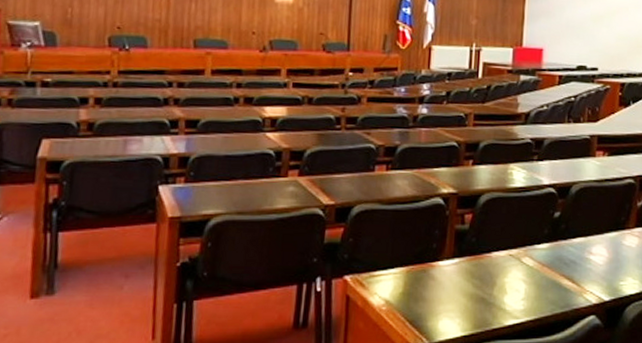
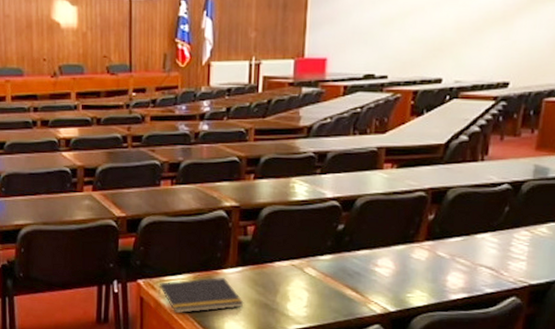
notepad: none [367,271,460,313] -> present [158,278,244,314]

